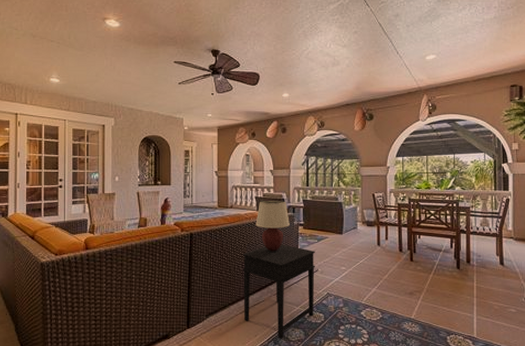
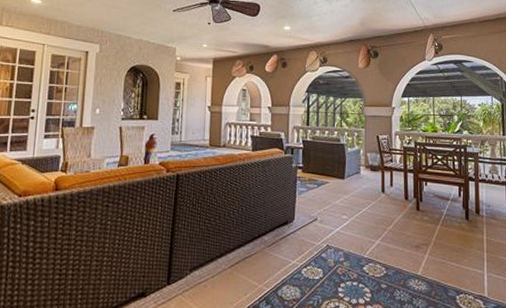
side table: present [242,244,315,339] -> none [233,189,314,298]
table lamp: present [255,201,290,252] -> none [250,140,288,197]

